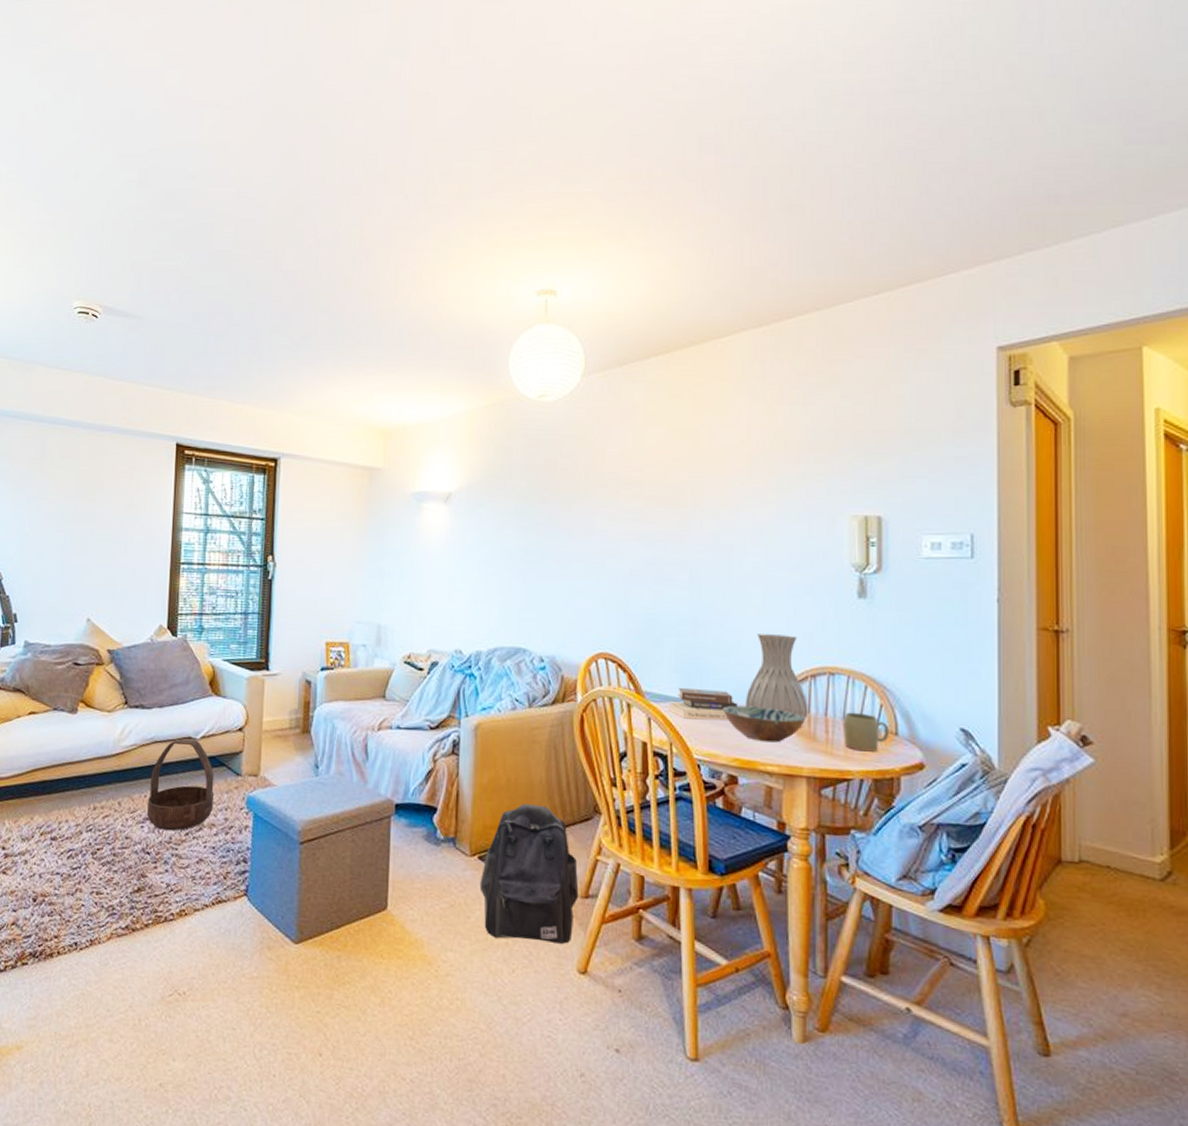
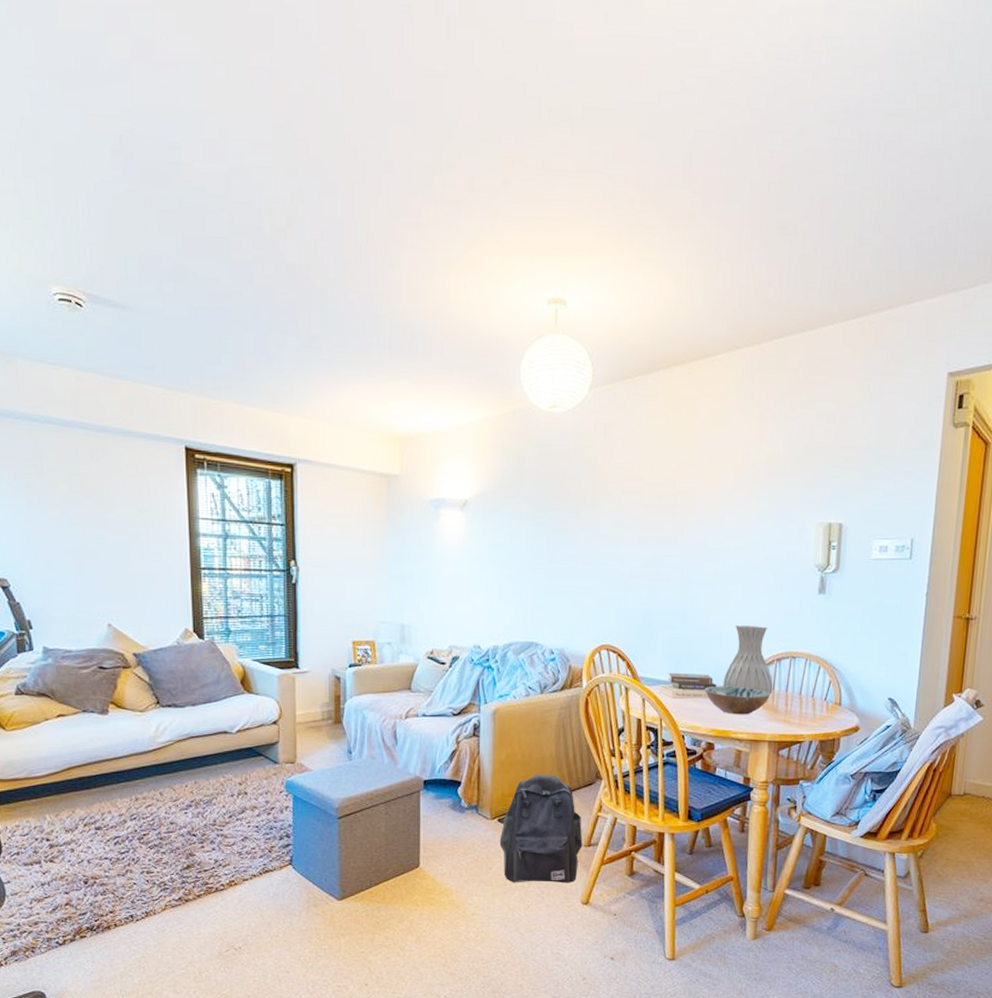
basket: present [147,738,215,831] -> none [189,733,253,815]
mug: present [843,712,890,752] -> none [799,688,835,719]

